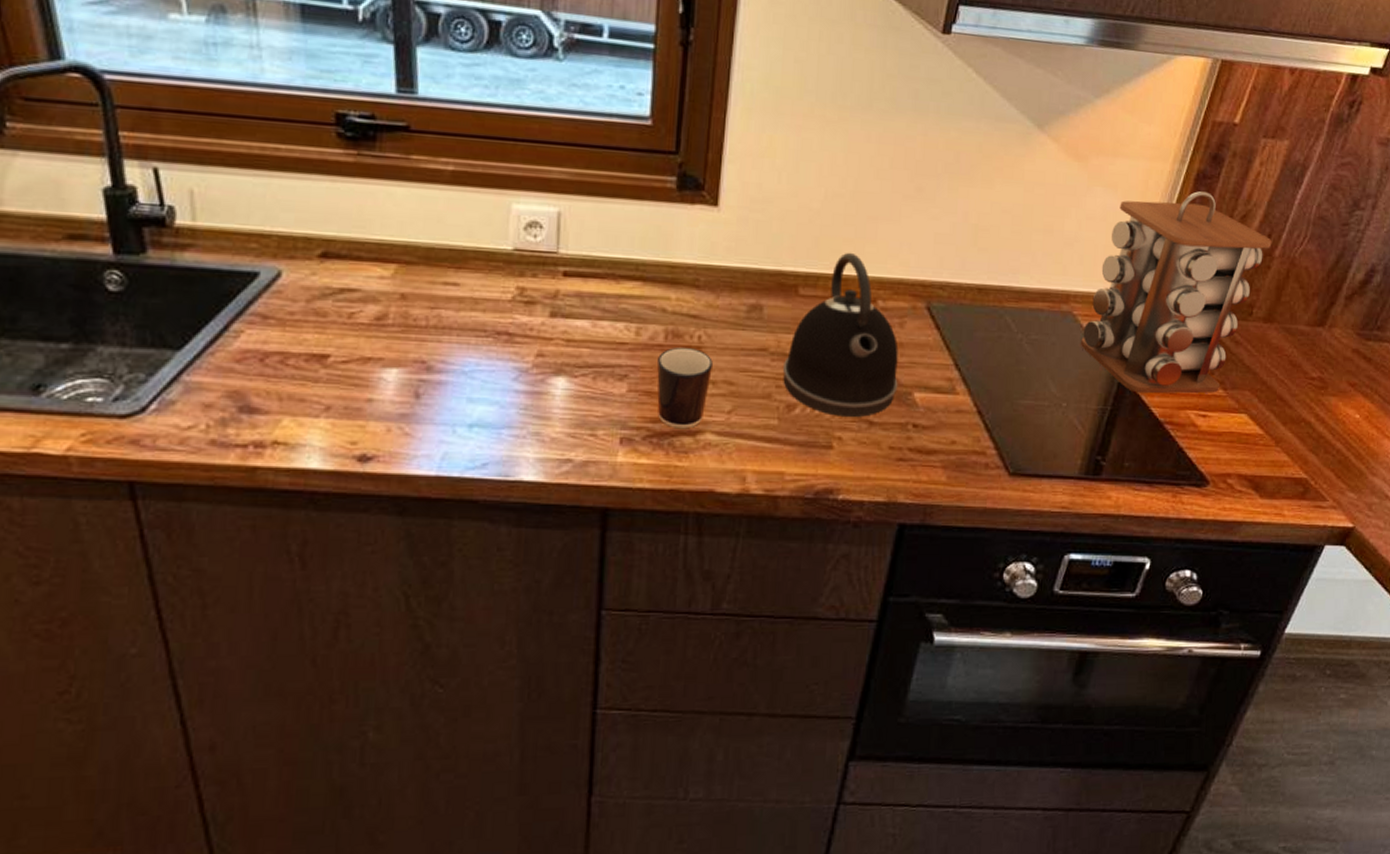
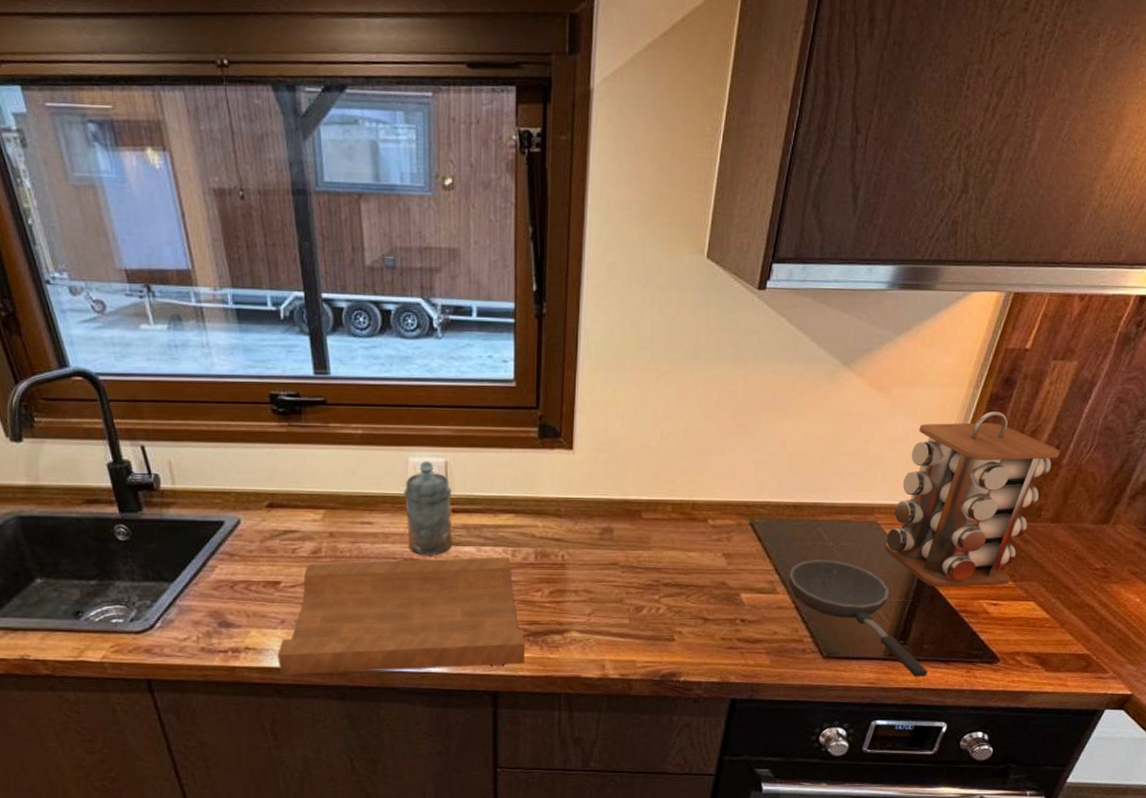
cutting board: none [316,333,647,482] -> present [278,556,525,676]
canister: none [501,210,565,329] -> present [403,461,453,555]
mug: present [657,346,713,429] -> none [530,564,574,629]
kettle: present [782,252,899,417] -> none [631,481,727,615]
frying pan: none [970,354,1130,502] -> present [788,560,928,678]

